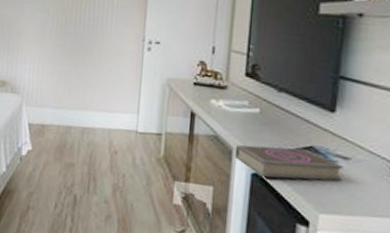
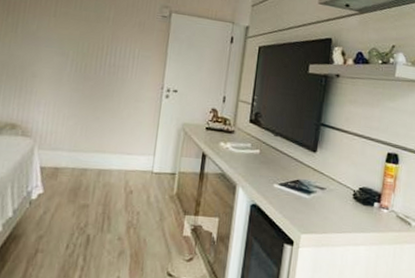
book: present [234,145,343,182] -> none [237,181,320,208]

